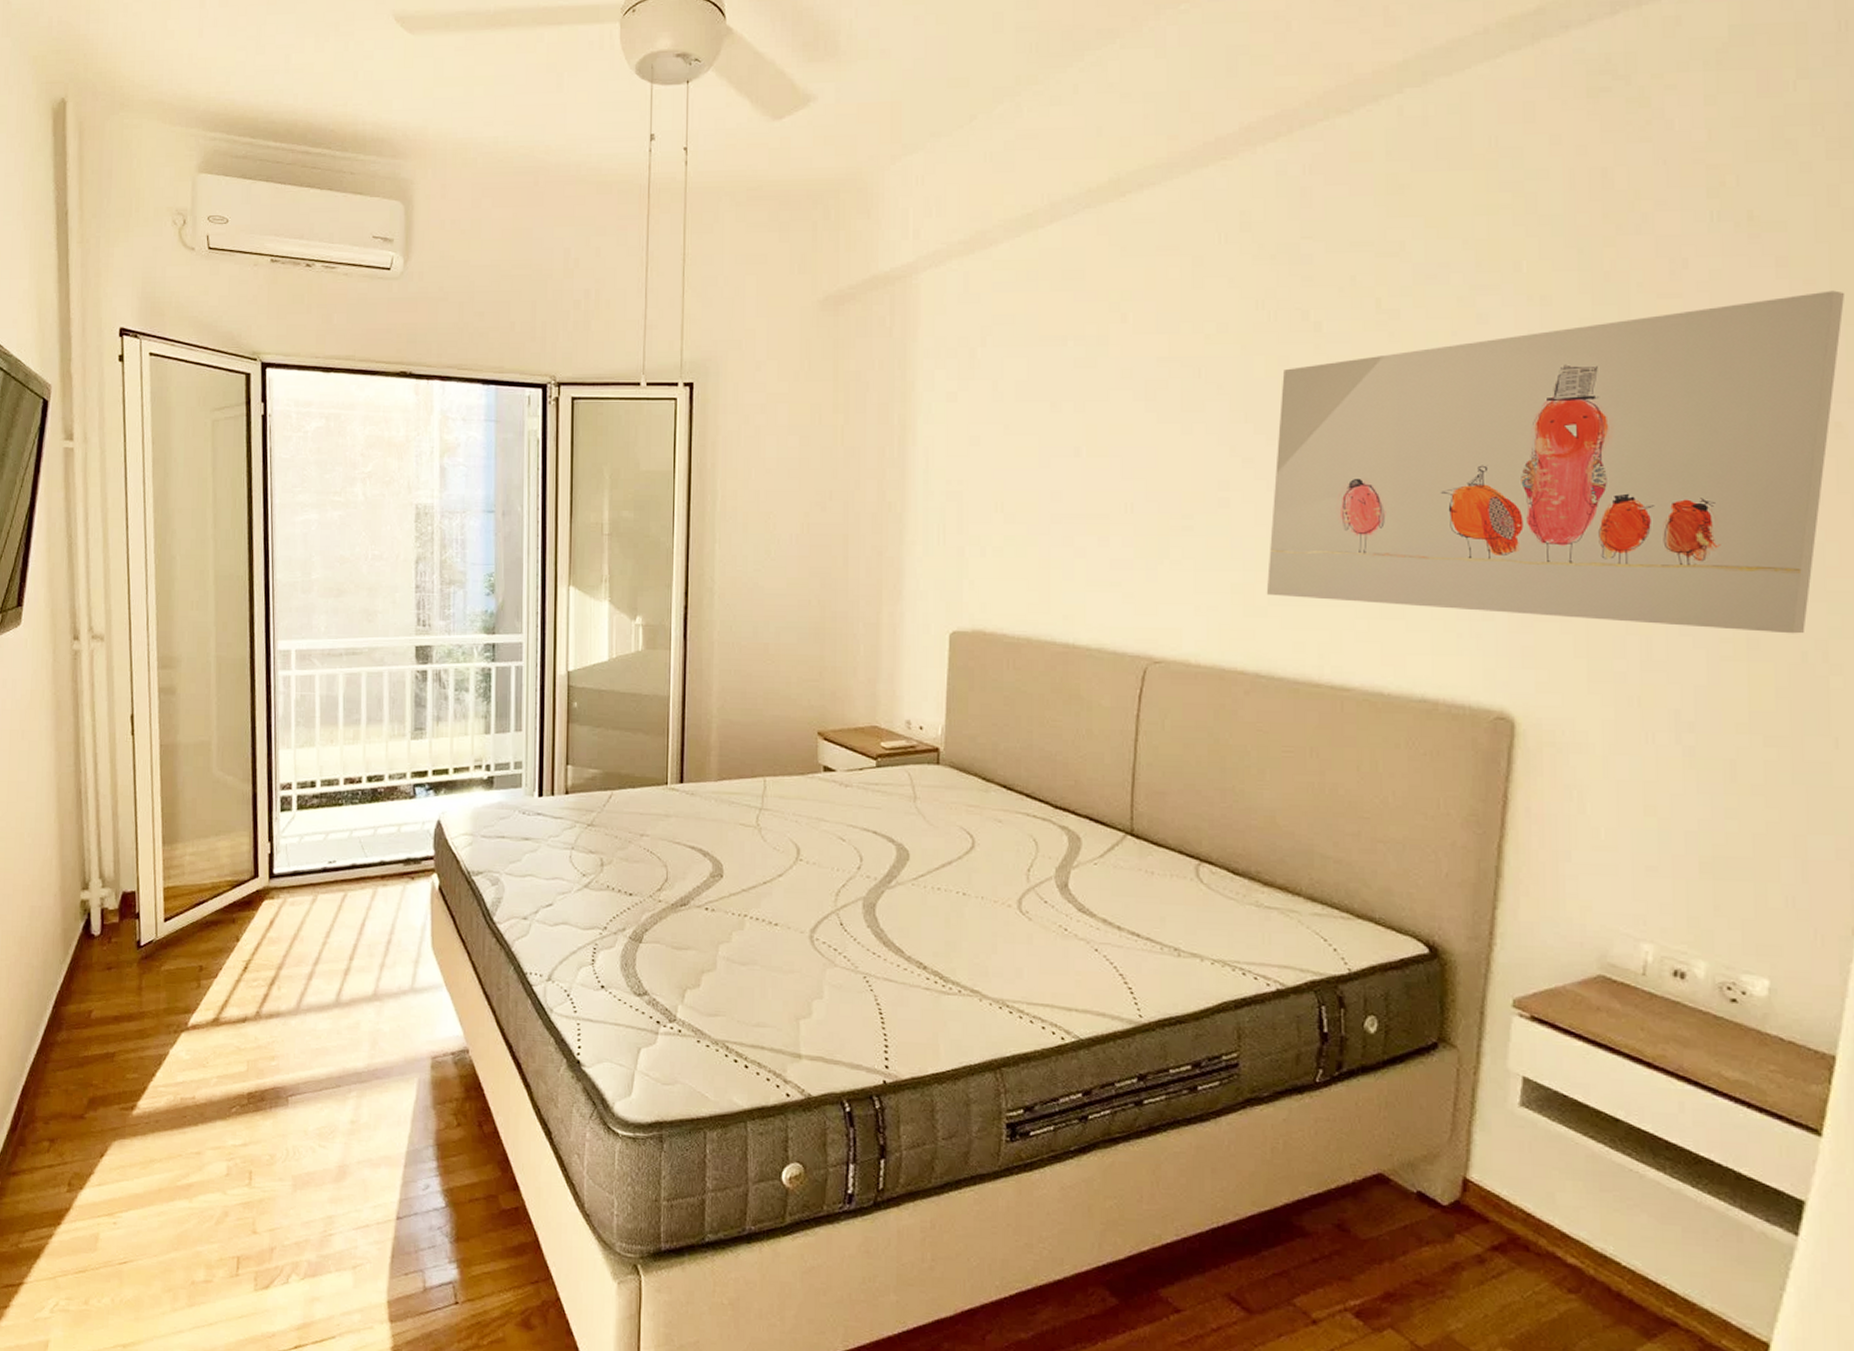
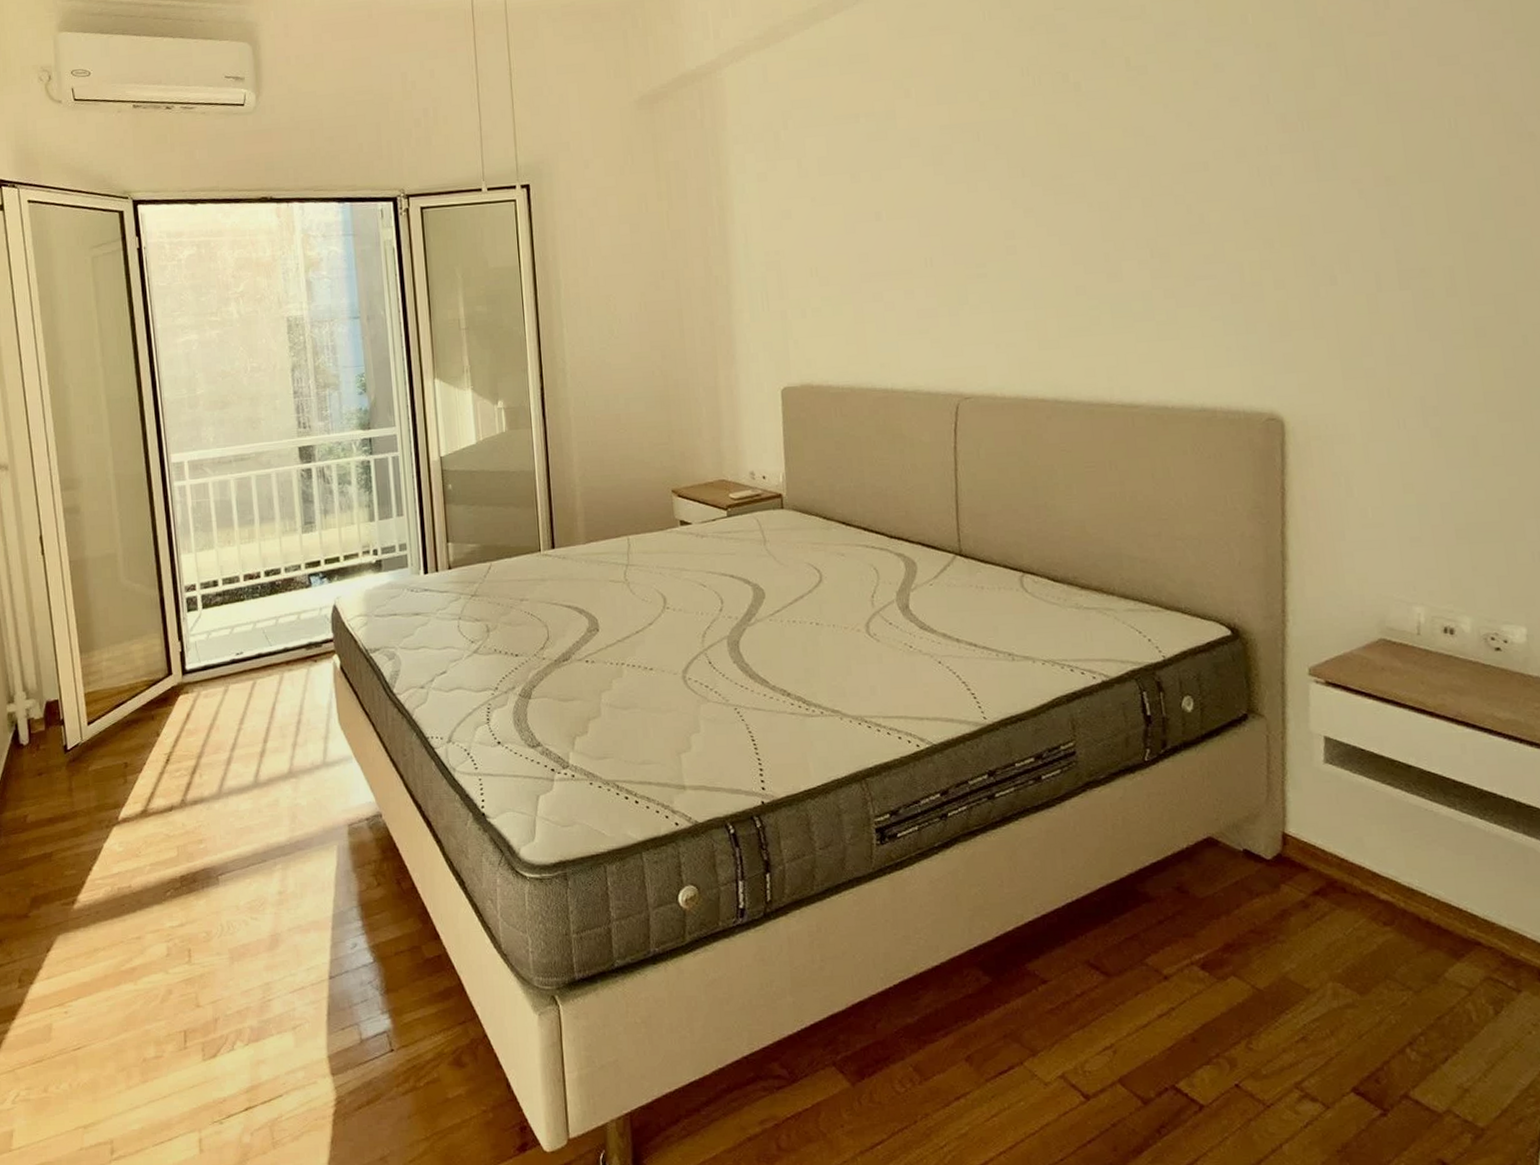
wall art: present [1266,290,1844,634] -> none [1051,17,1525,329]

